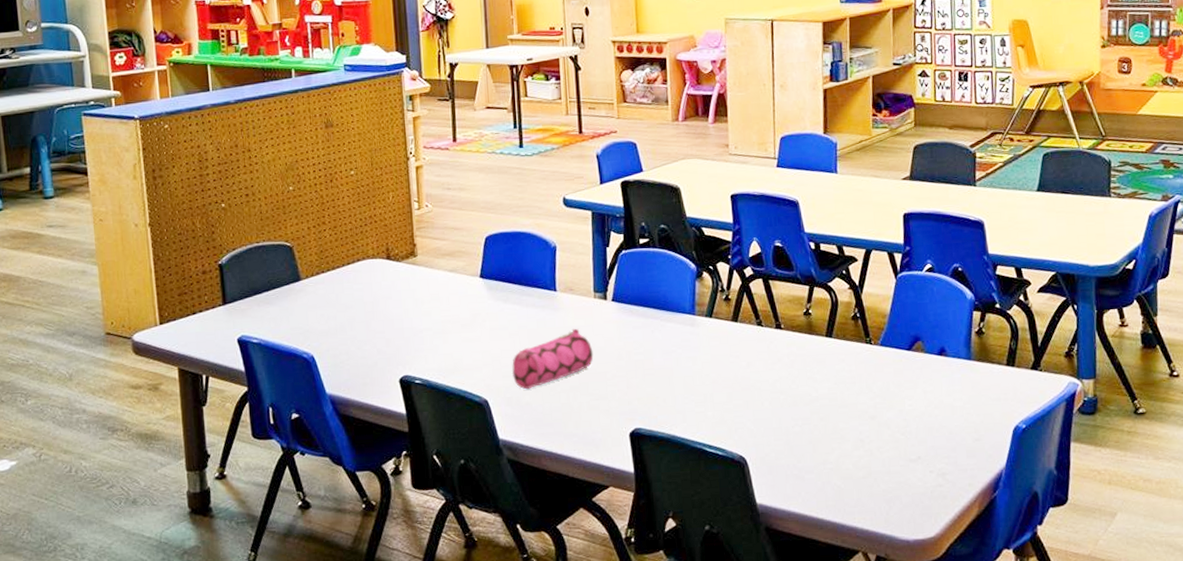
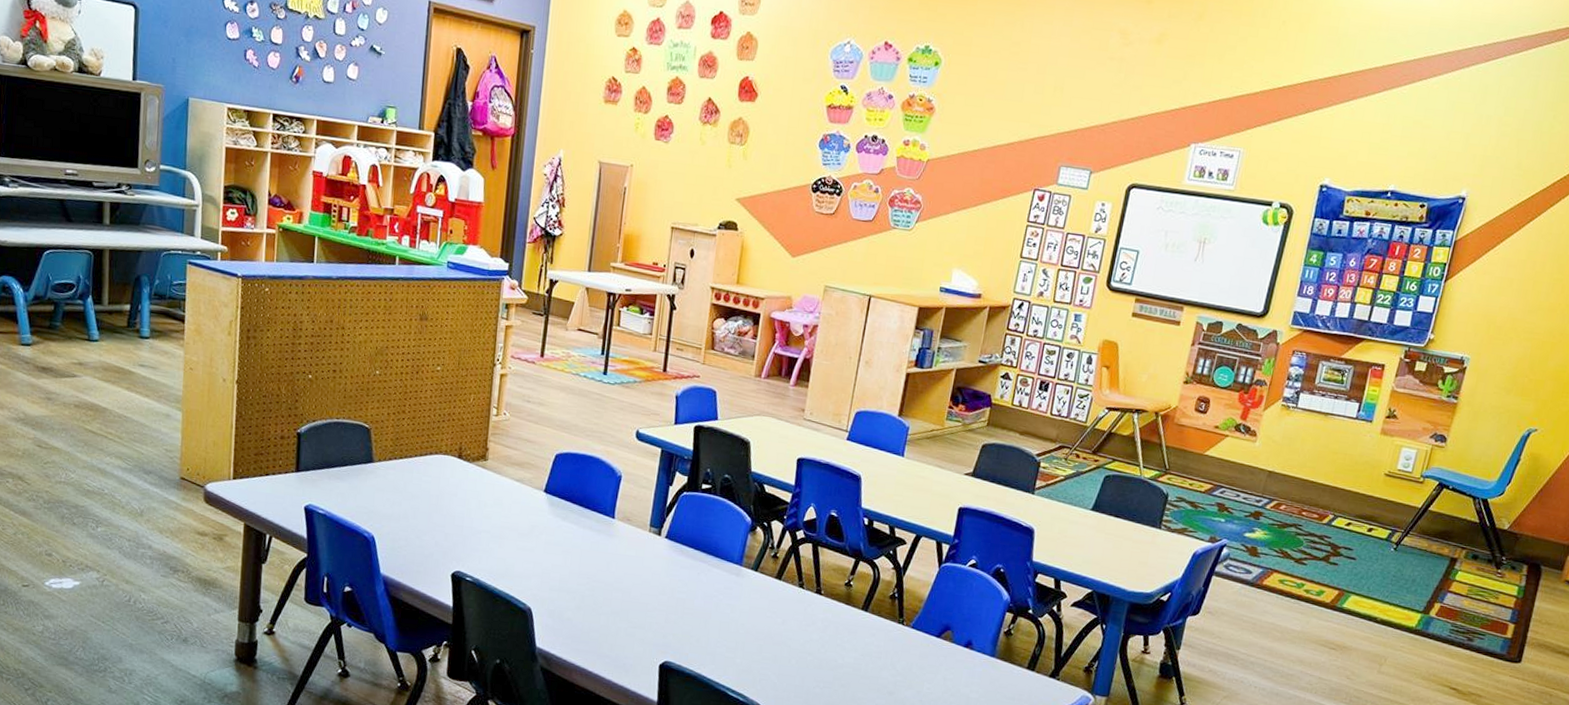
pencil case: present [511,328,594,390] -> none [558,557,639,606]

